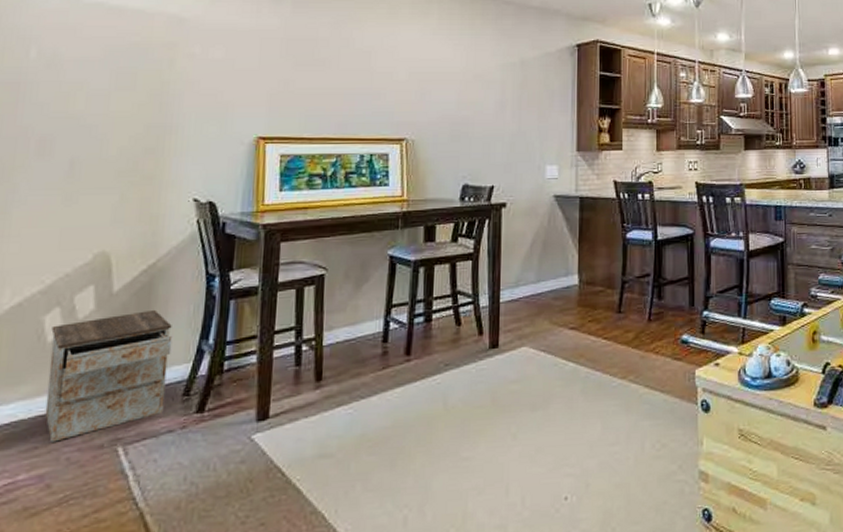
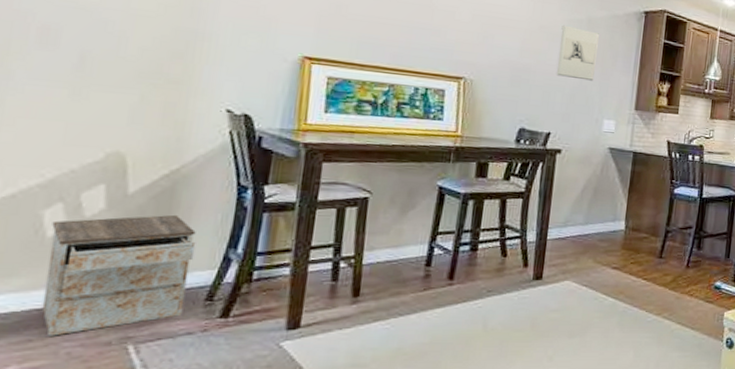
wall sculpture: none [494,70,533,126] -> present [556,25,599,81]

